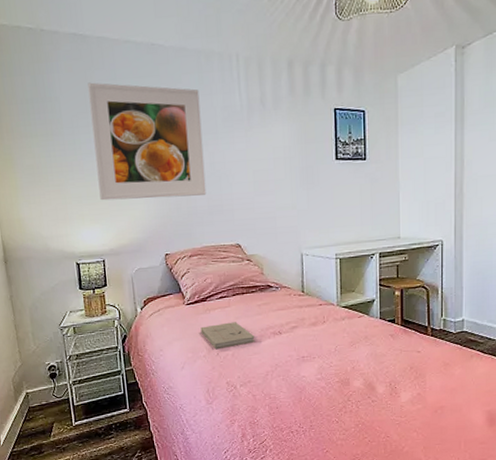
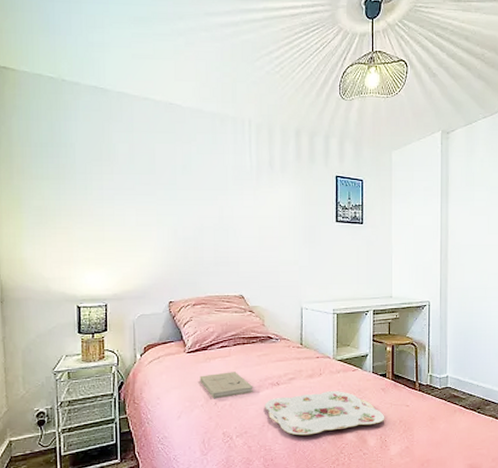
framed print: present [88,82,207,201] -> none [104,133,214,248]
serving tray: none [267,337,395,384] -> present [265,390,385,436]

